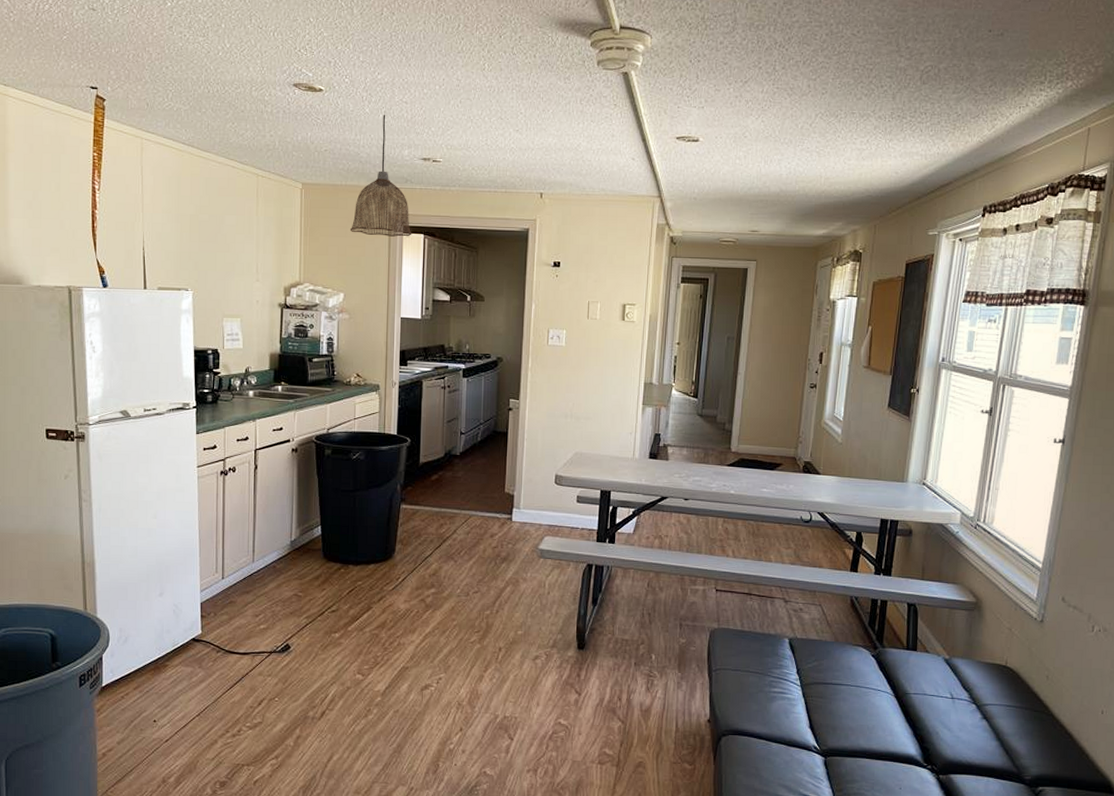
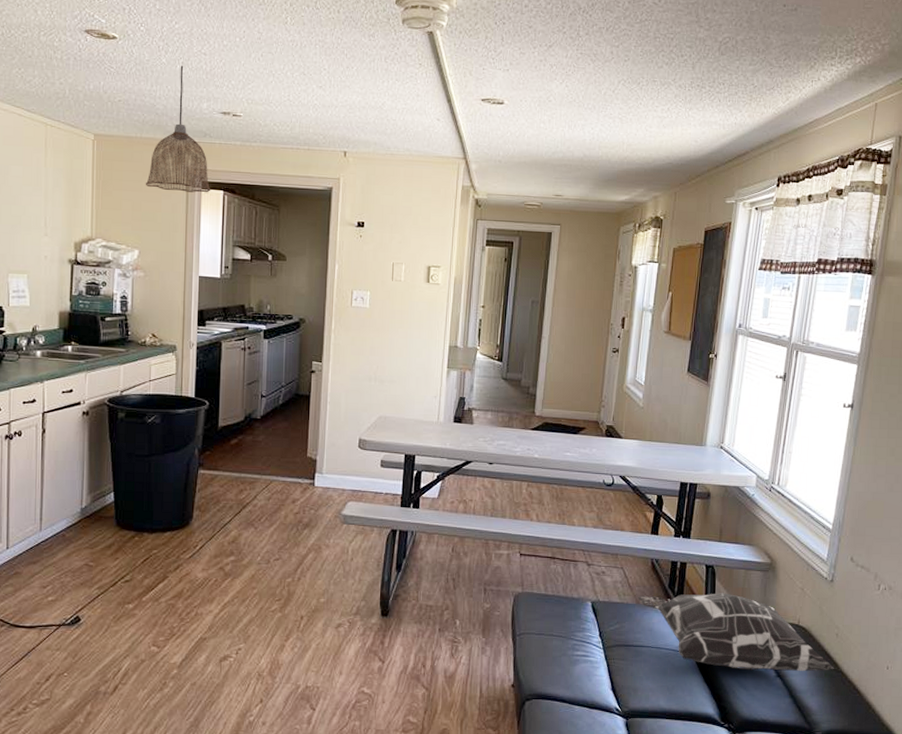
decorative pillow: none [835,632,1045,714] -> present [637,593,834,671]

